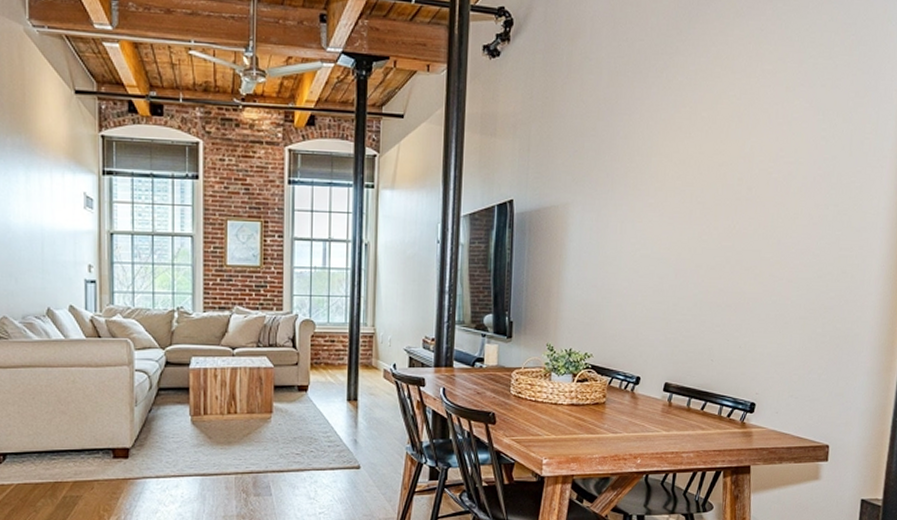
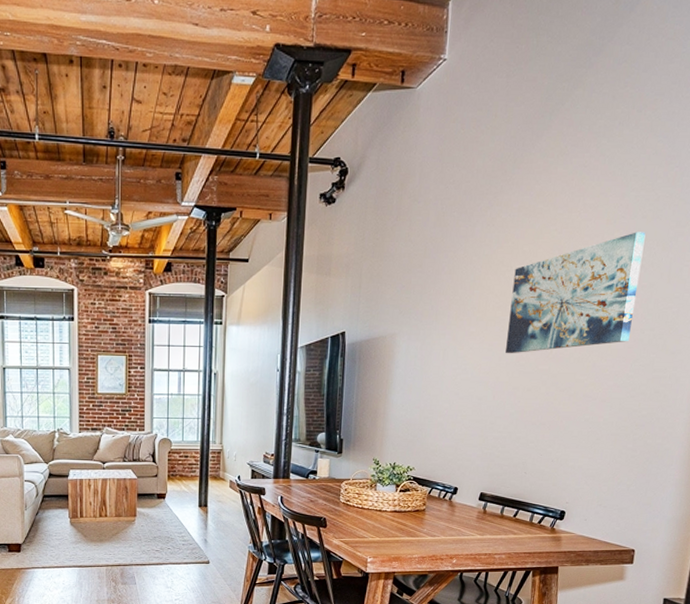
wall art: none [687,101,826,229] -> present [506,232,646,354]

